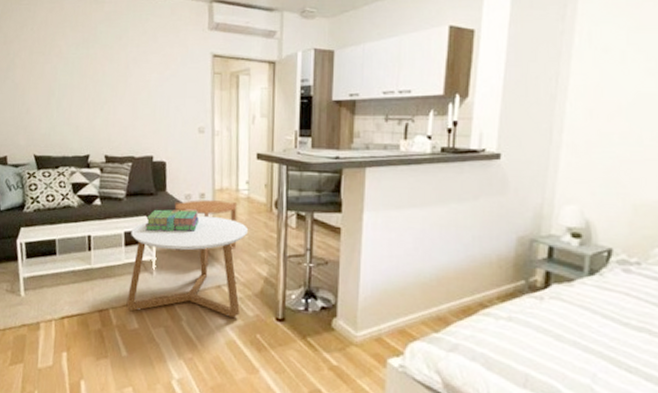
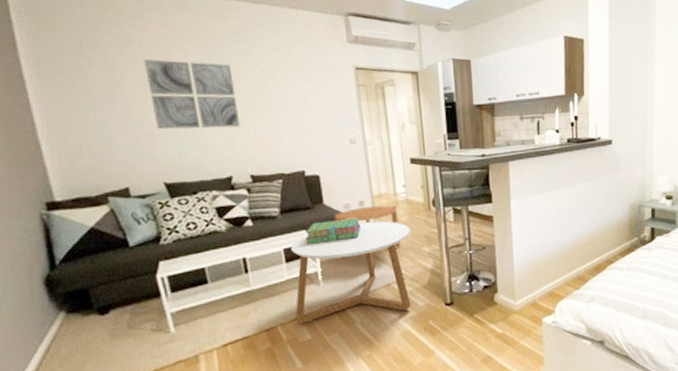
wall art: none [33,41,103,108] -> present [143,59,240,130]

